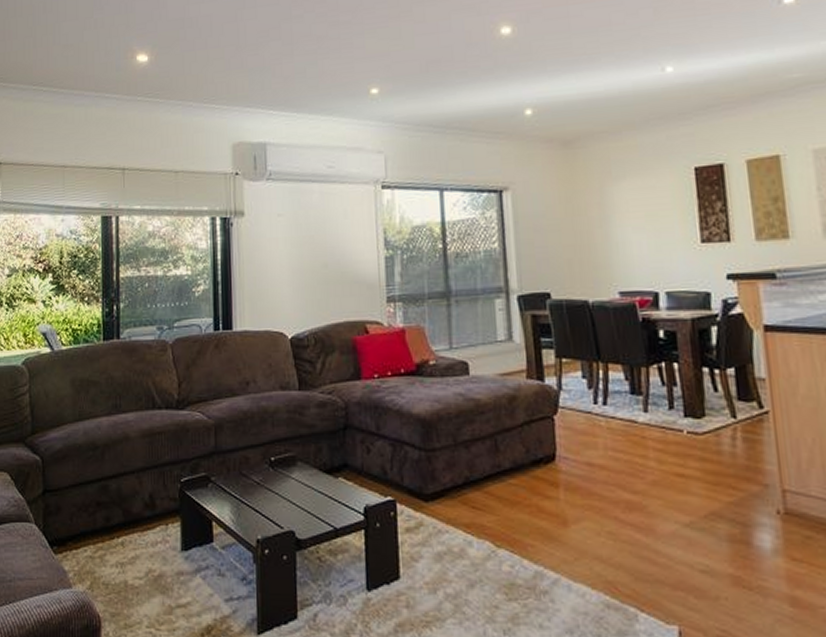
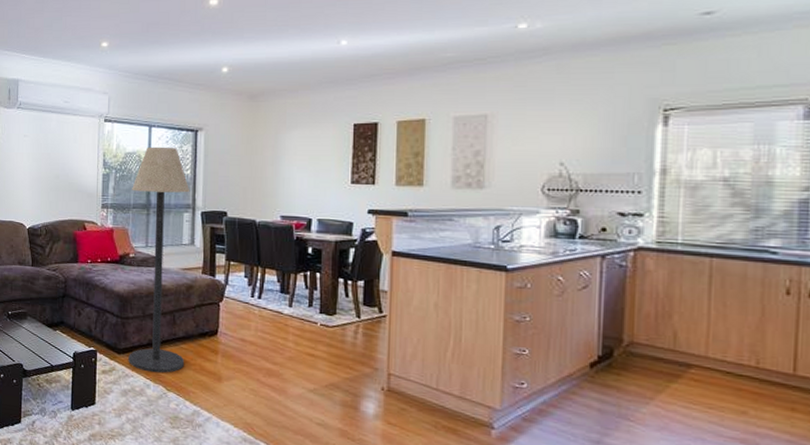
floor lamp: none [425,214,515,523] -> present [128,146,190,374]

